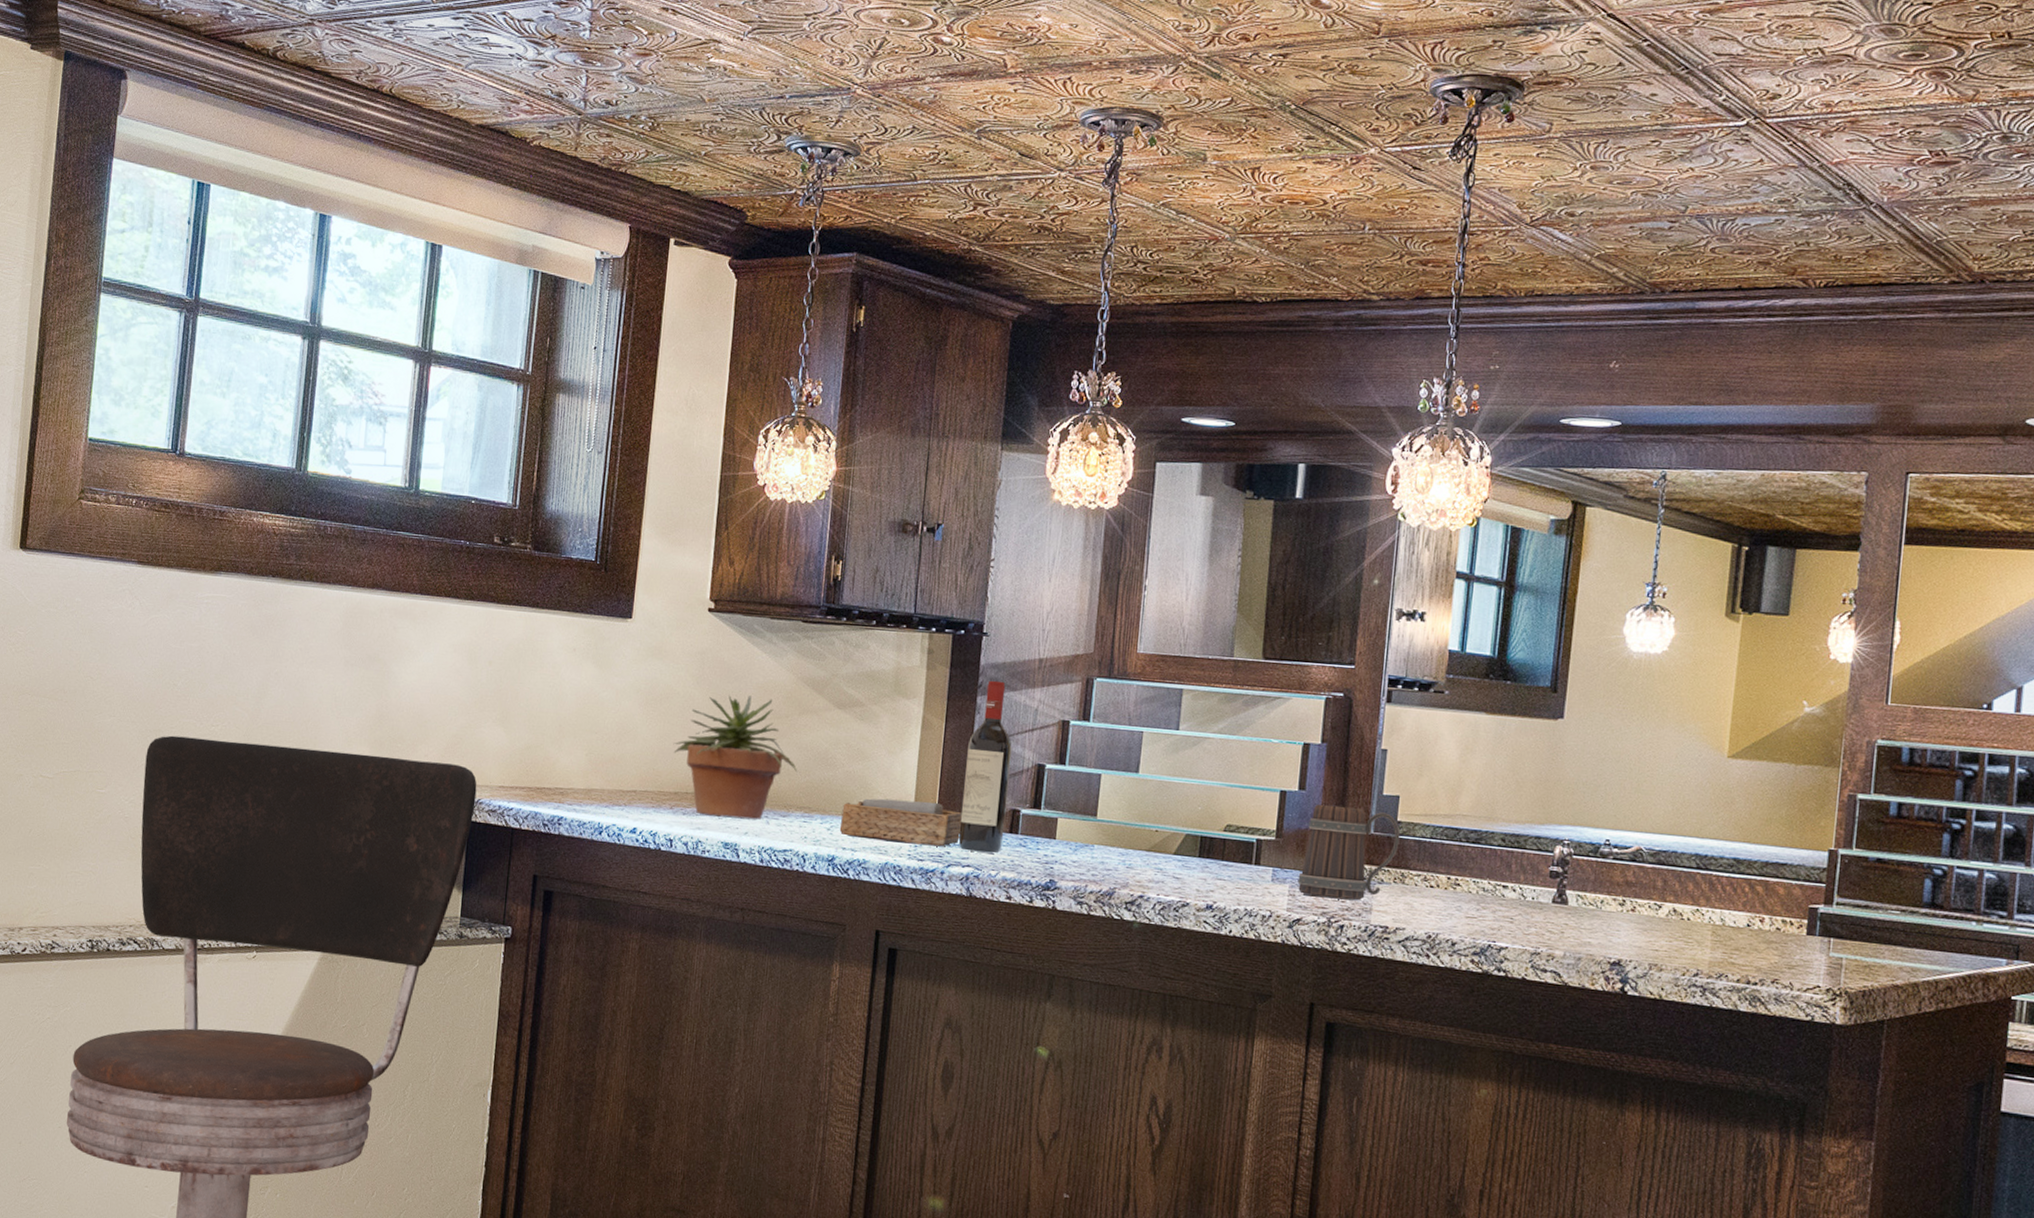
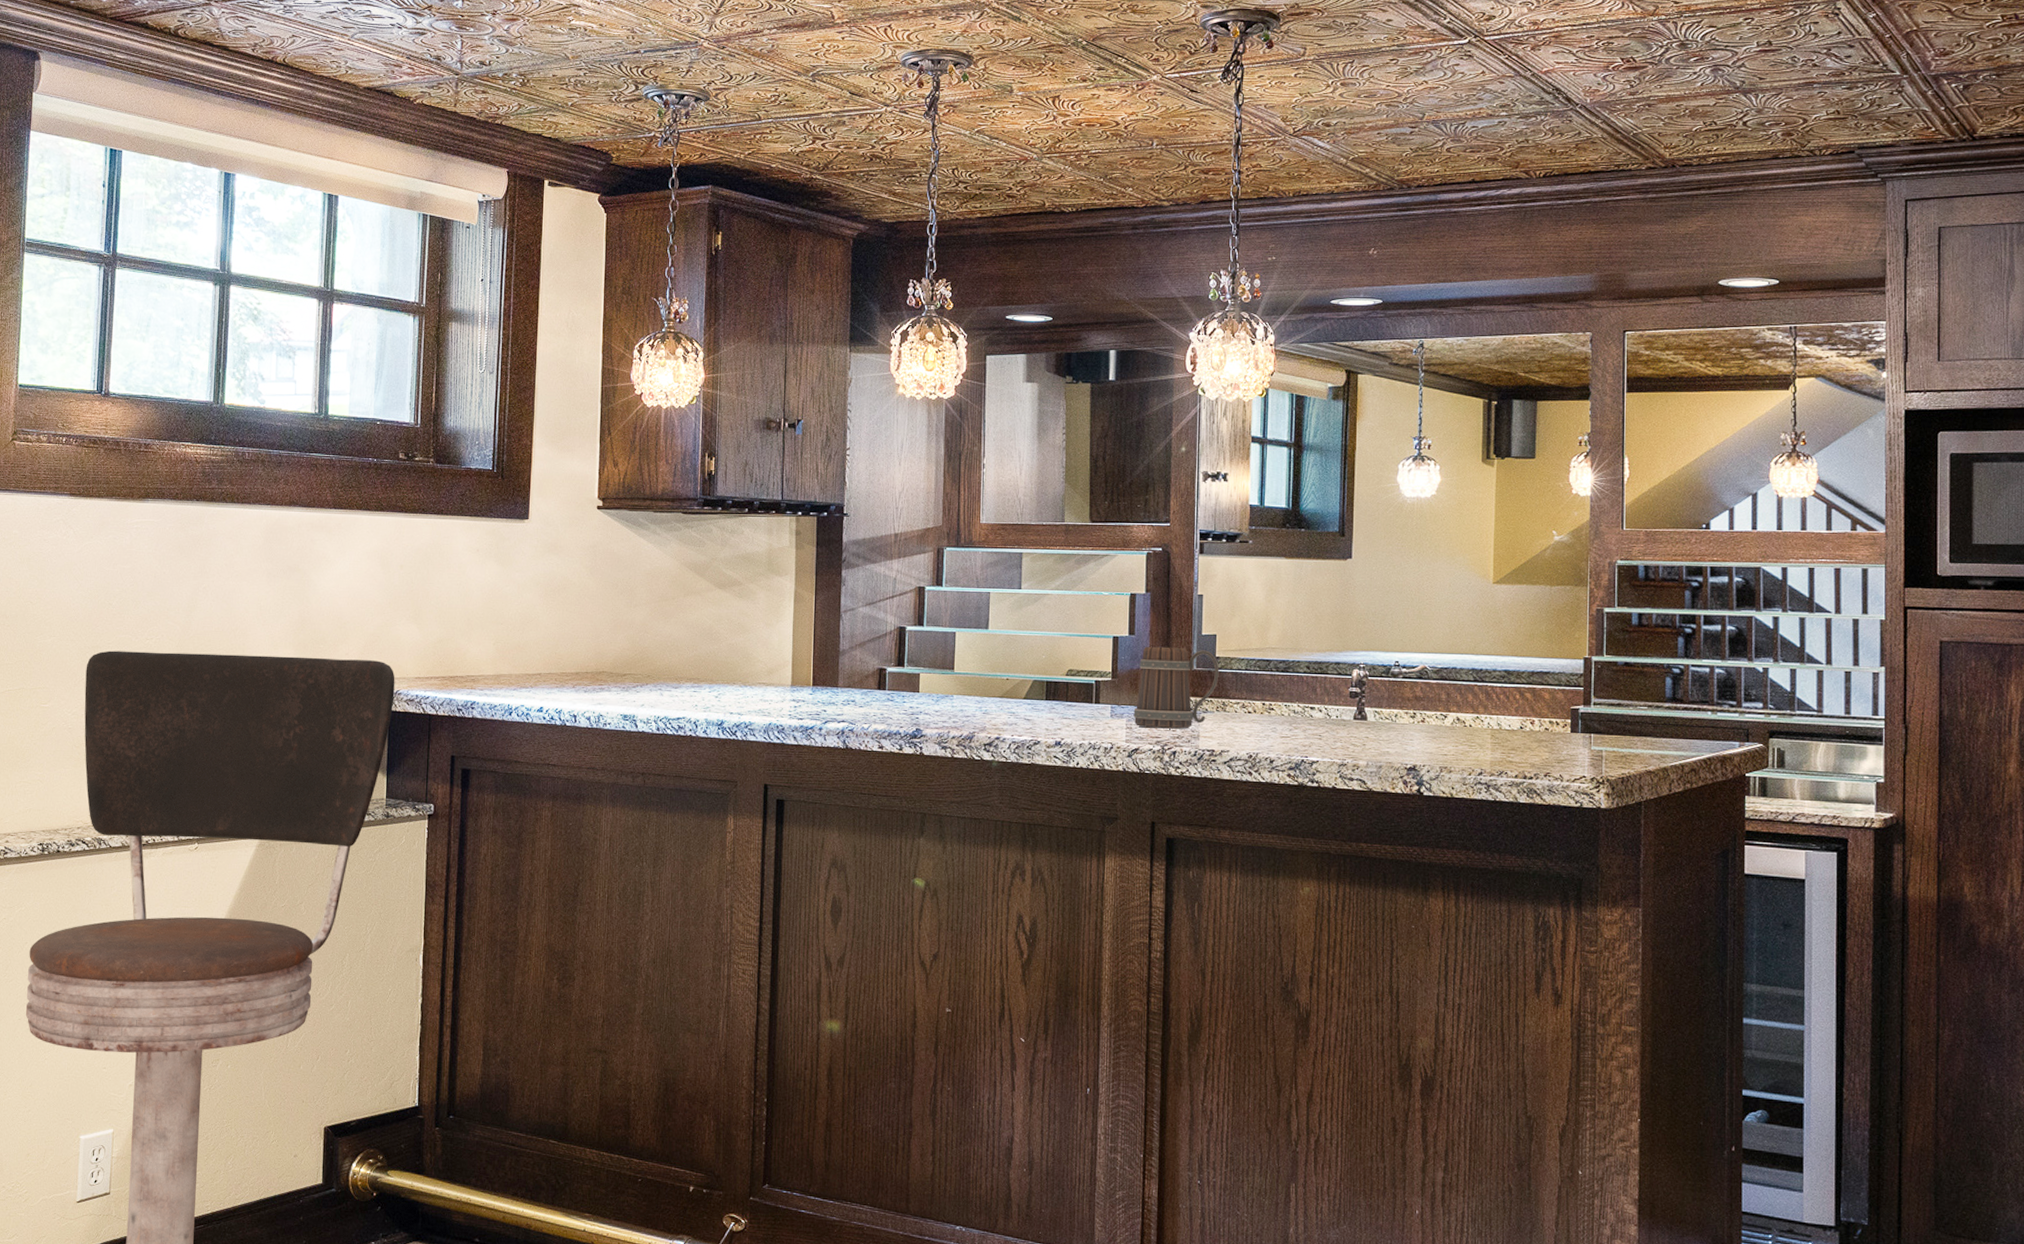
potted plant: present [673,695,798,820] -> none [572,582,686,693]
napkin holder: present [839,798,962,847] -> none [726,666,835,706]
wine bottle: present [958,680,1012,854] -> none [833,555,876,709]

